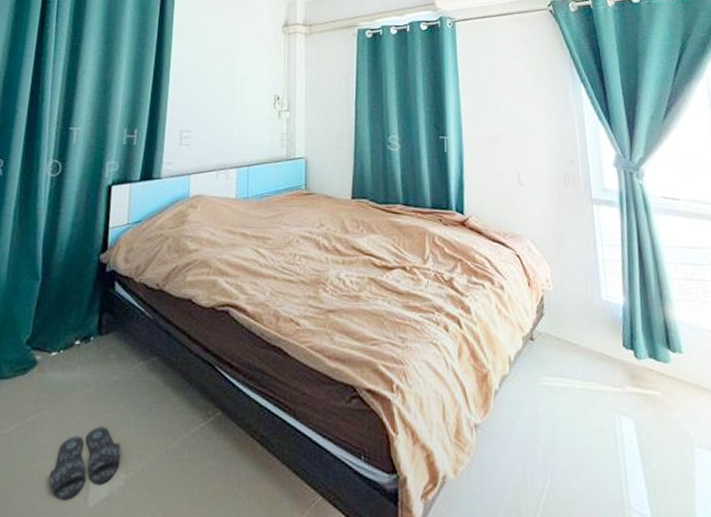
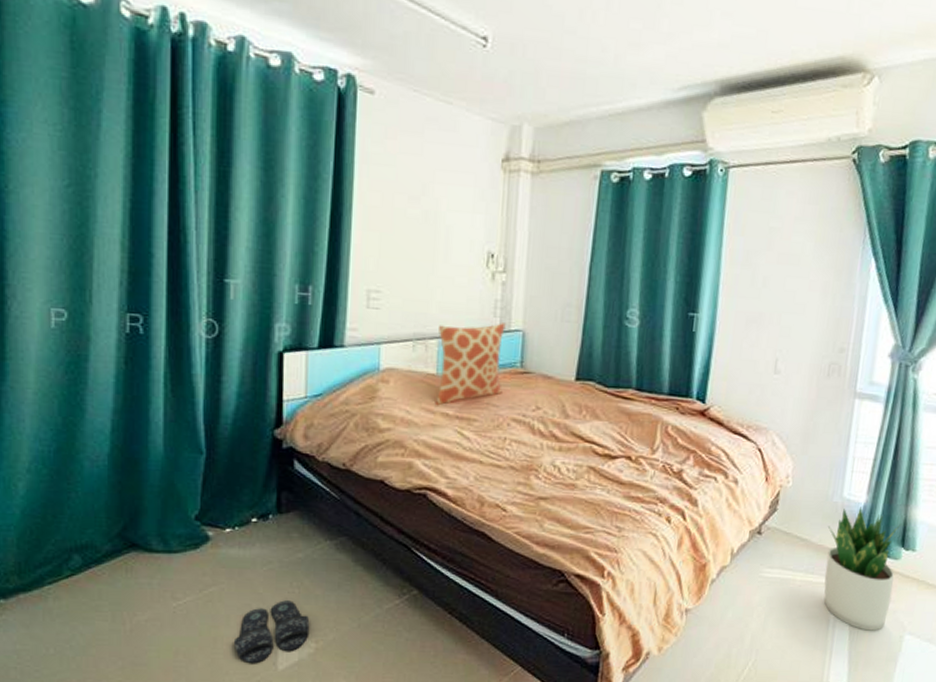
pillow: none [234,152,291,227] -> present [434,323,506,406]
planter: none [593,308,672,444] -> present [823,507,901,631]

